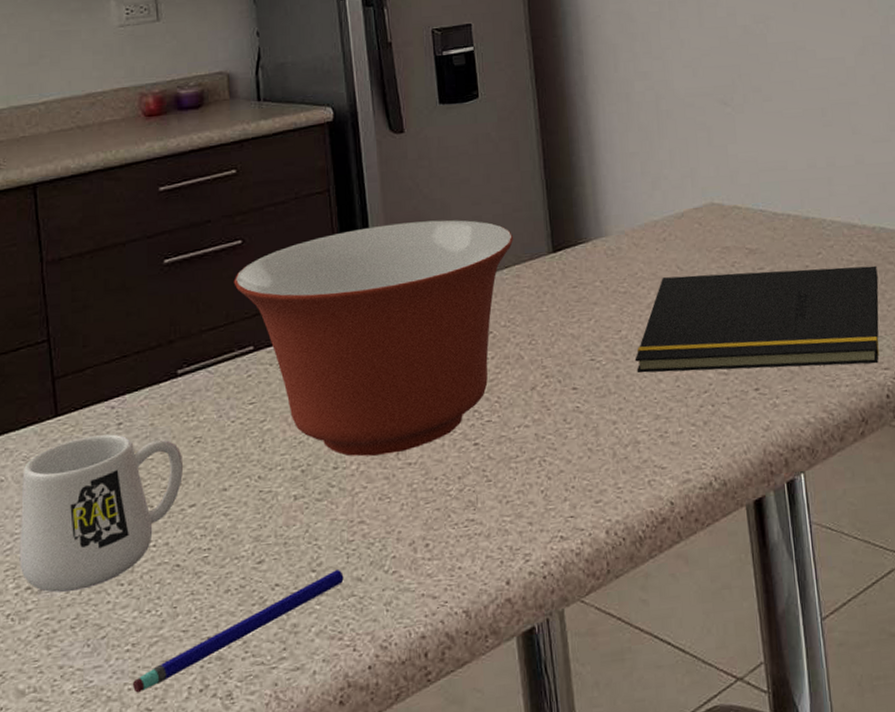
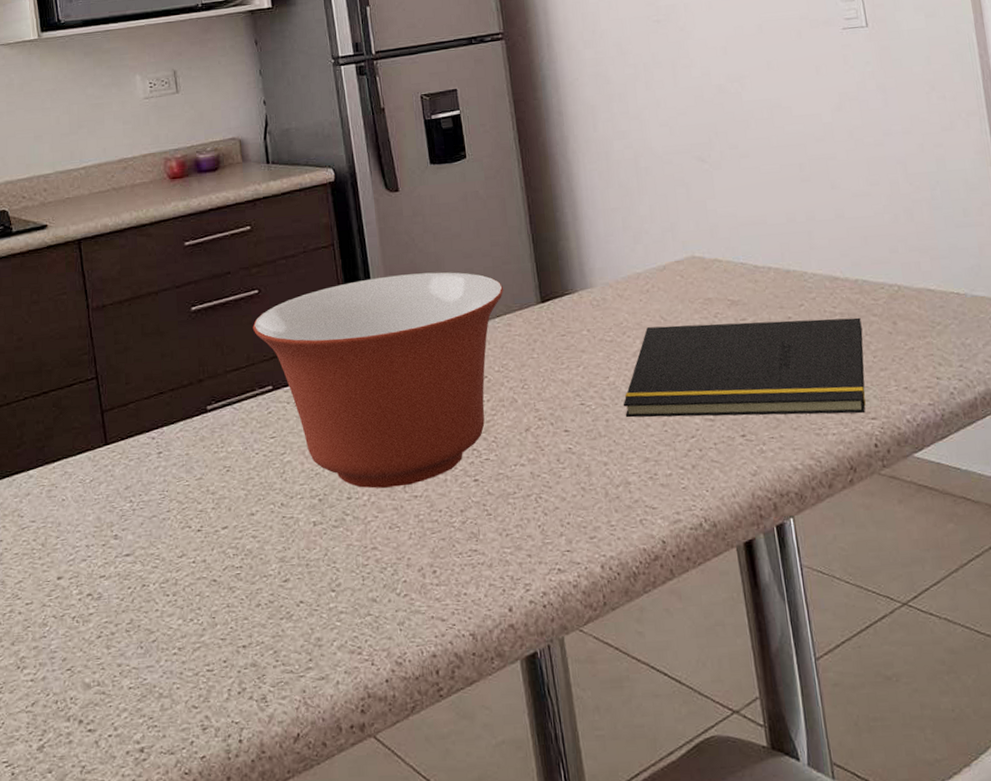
mug: present [19,434,184,593] -> none [80,462,216,600]
pen: present [132,569,344,693] -> none [180,590,361,692]

